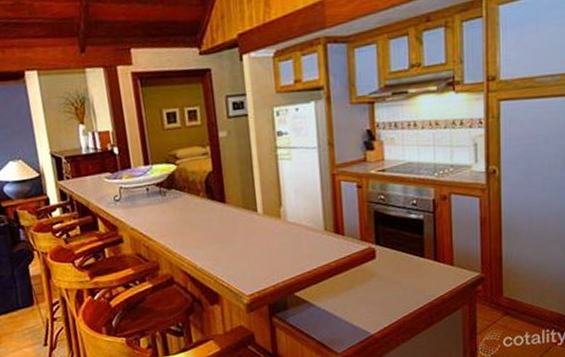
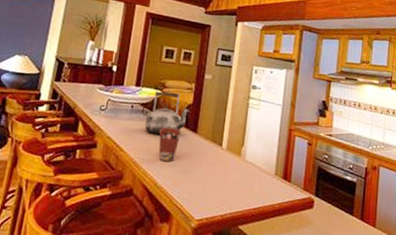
kettle: none [165,162,211,215] -> present [144,90,189,134]
coffee cup: none [183,202,209,241] -> present [158,126,182,161]

